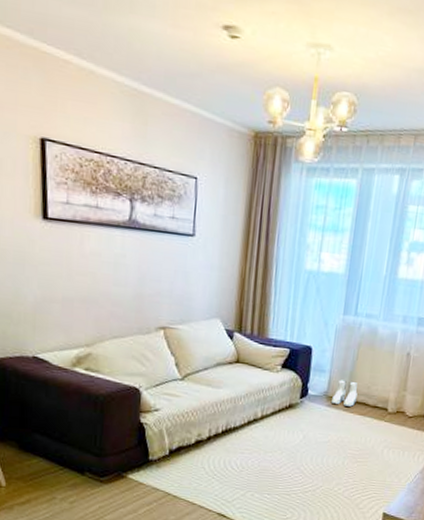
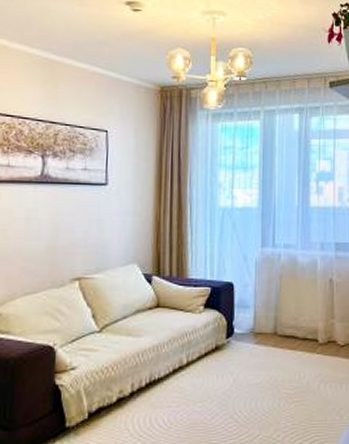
boots: present [332,379,358,407] -> none [260,314,285,342]

